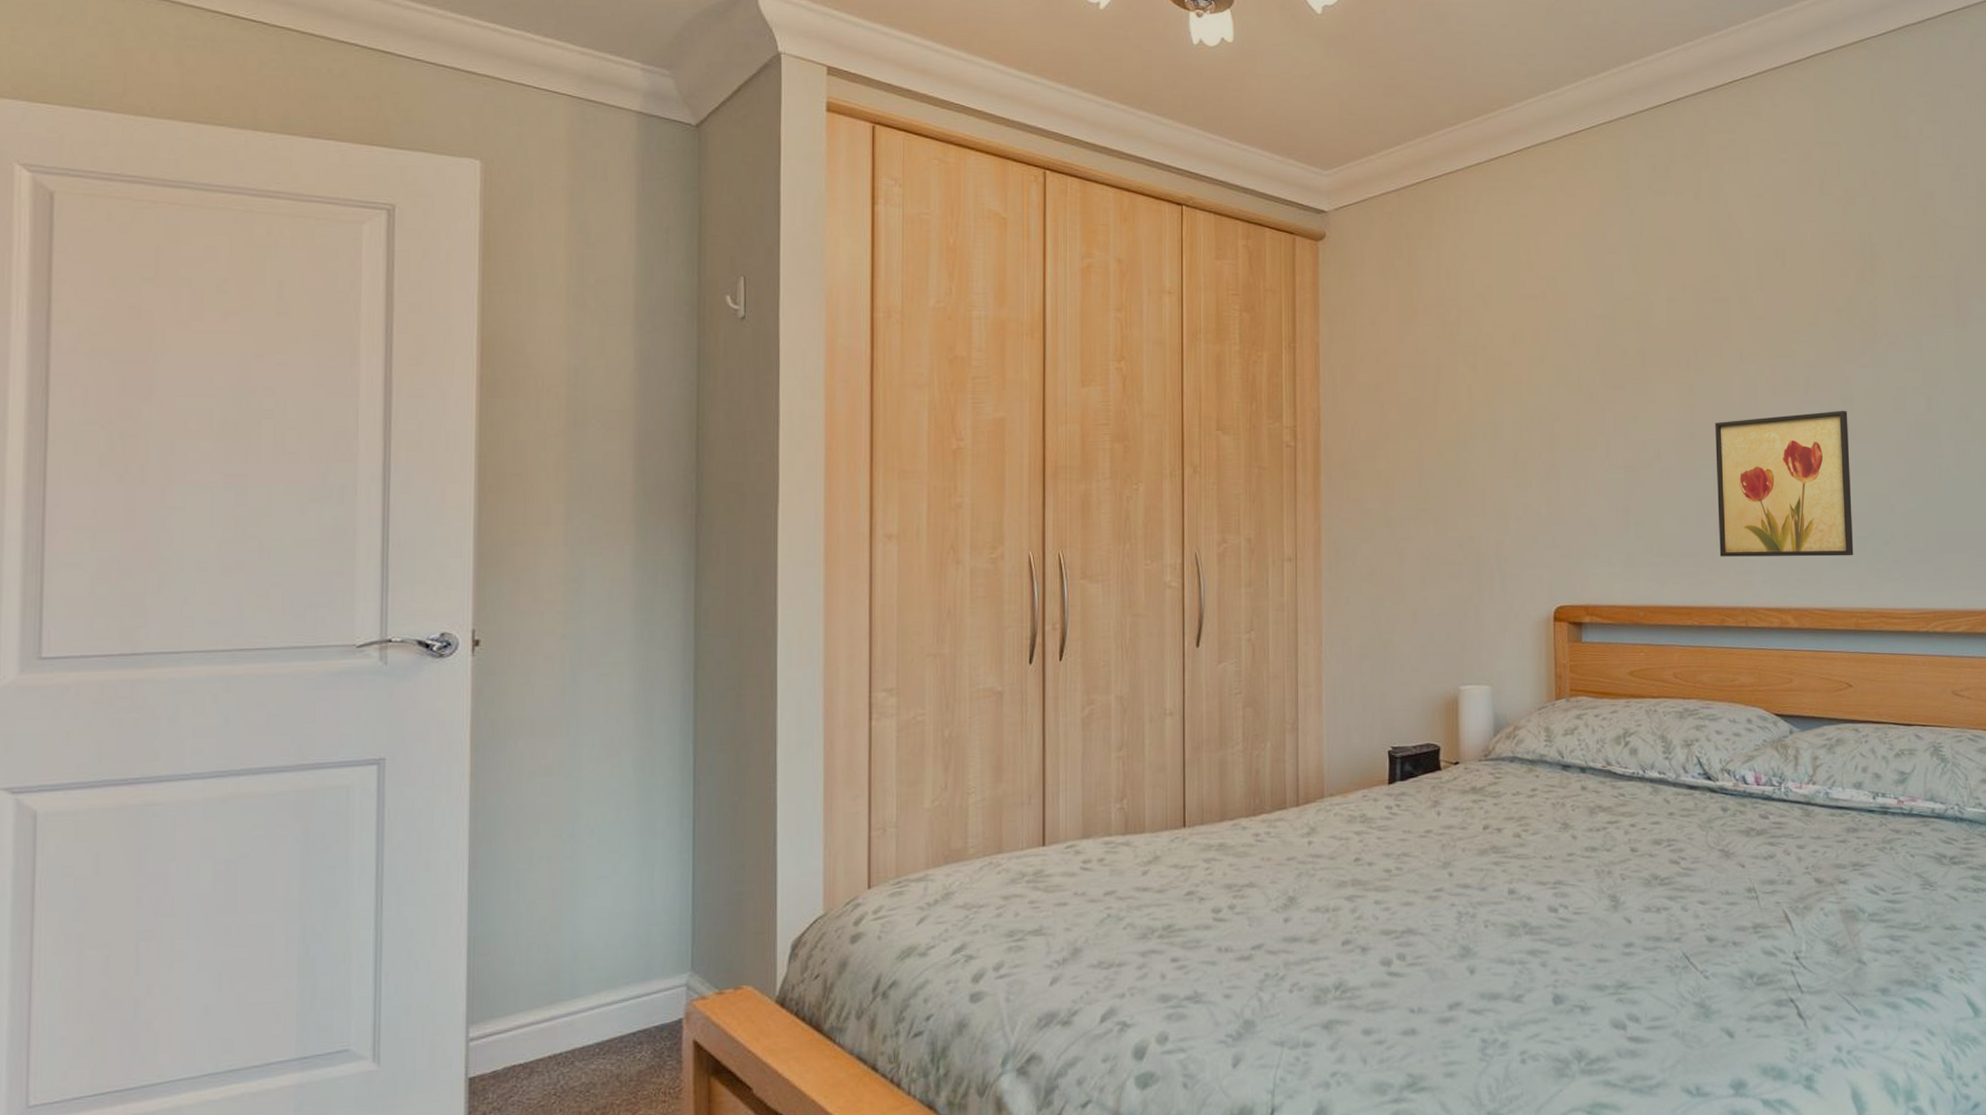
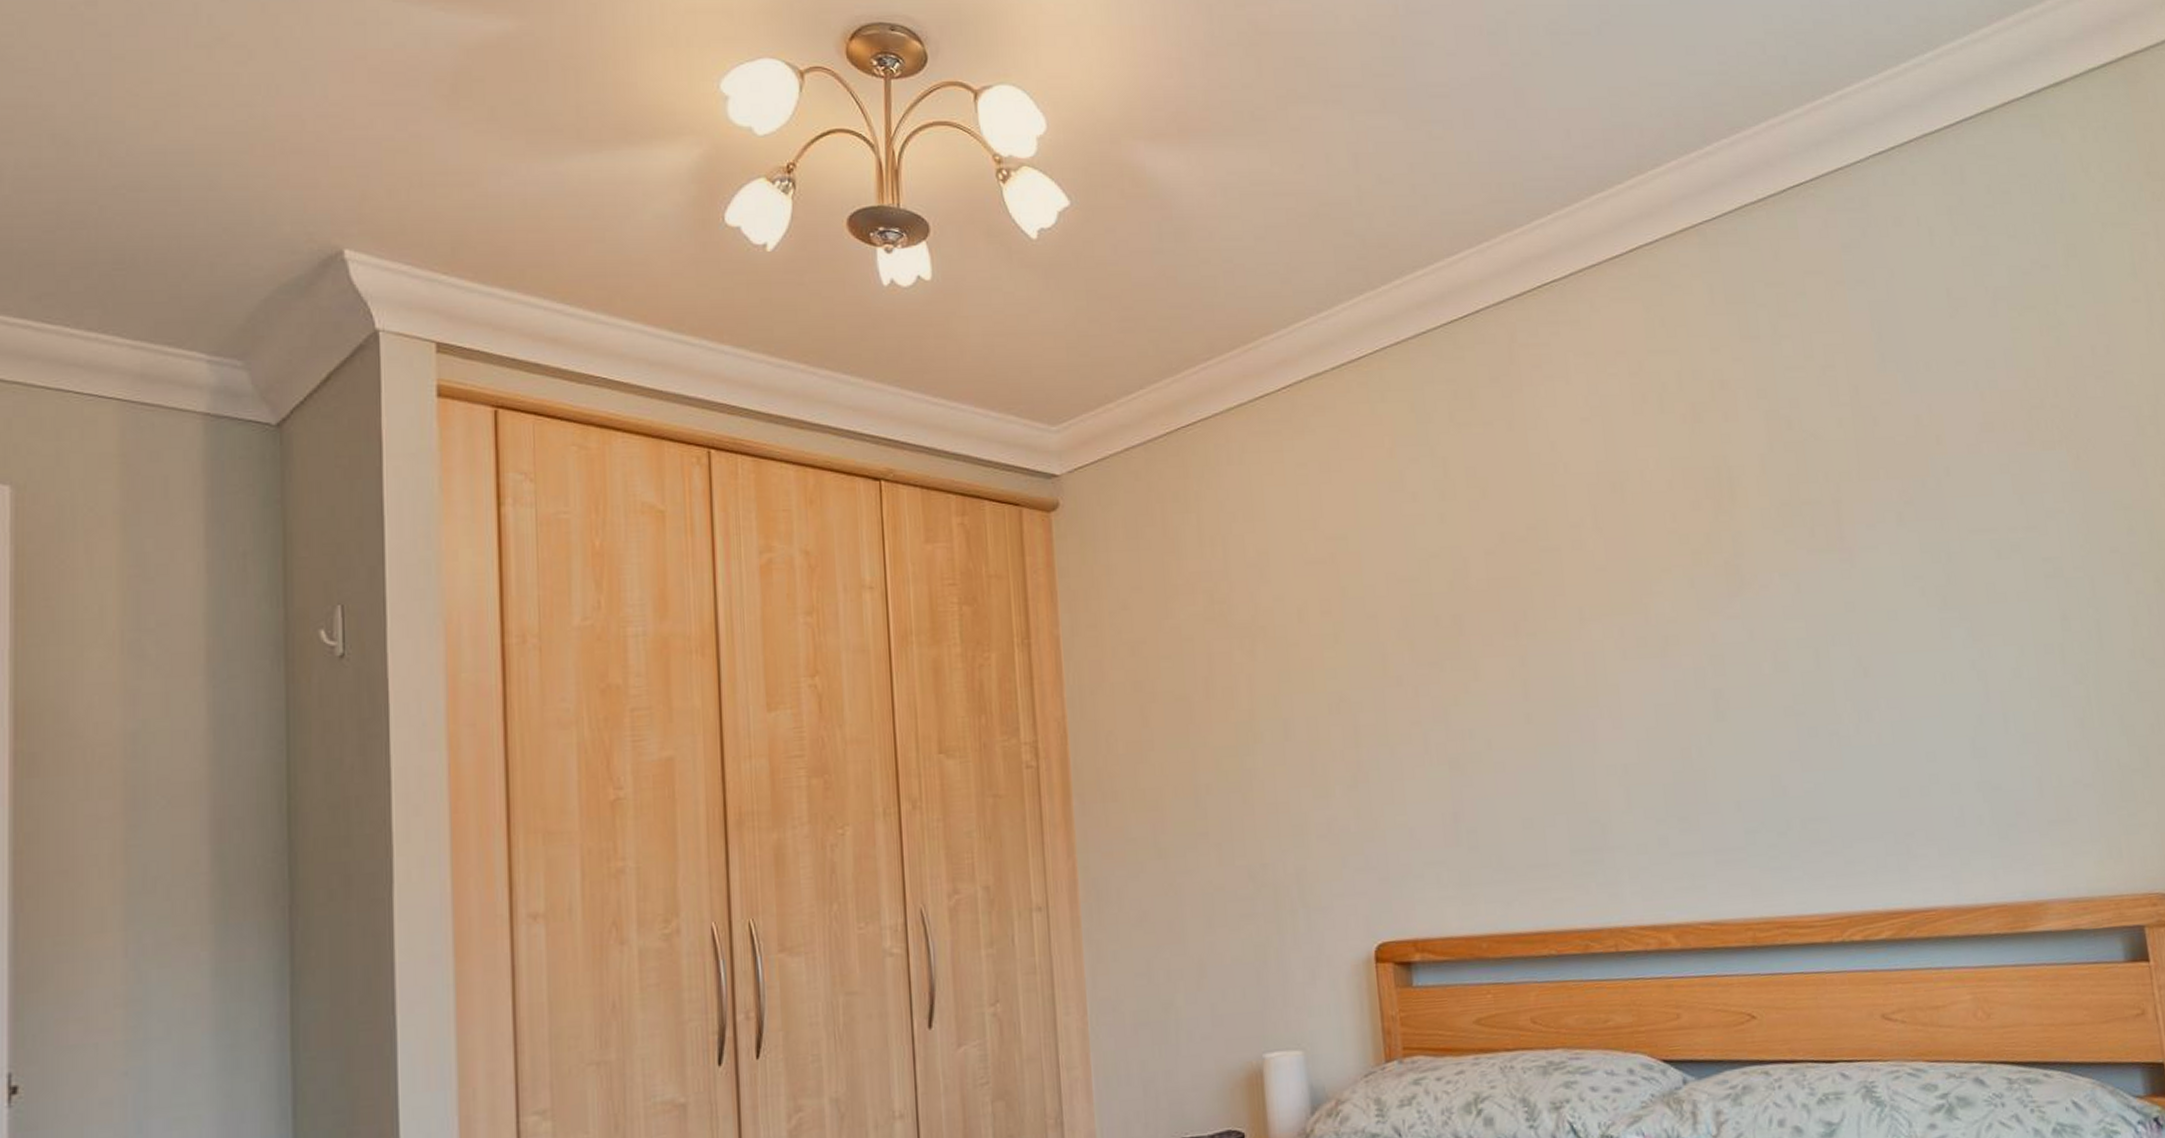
wall art: present [1715,410,1854,557] -> none [1556,673,1742,867]

